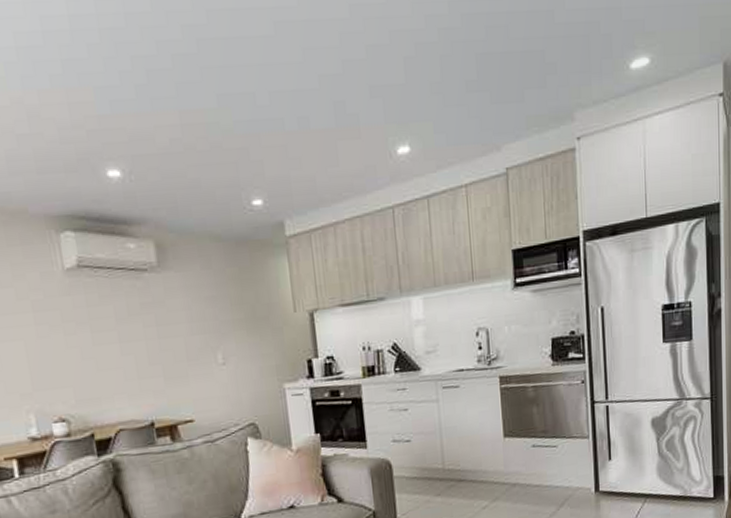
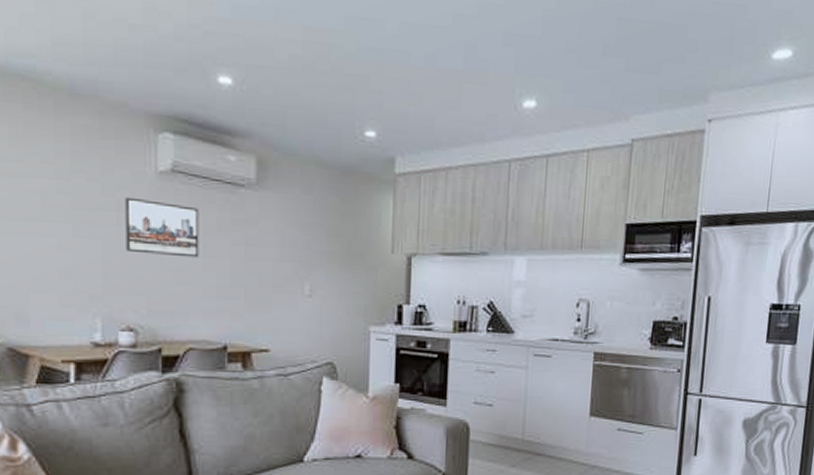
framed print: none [38,297,115,348] -> present [125,197,199,258]

